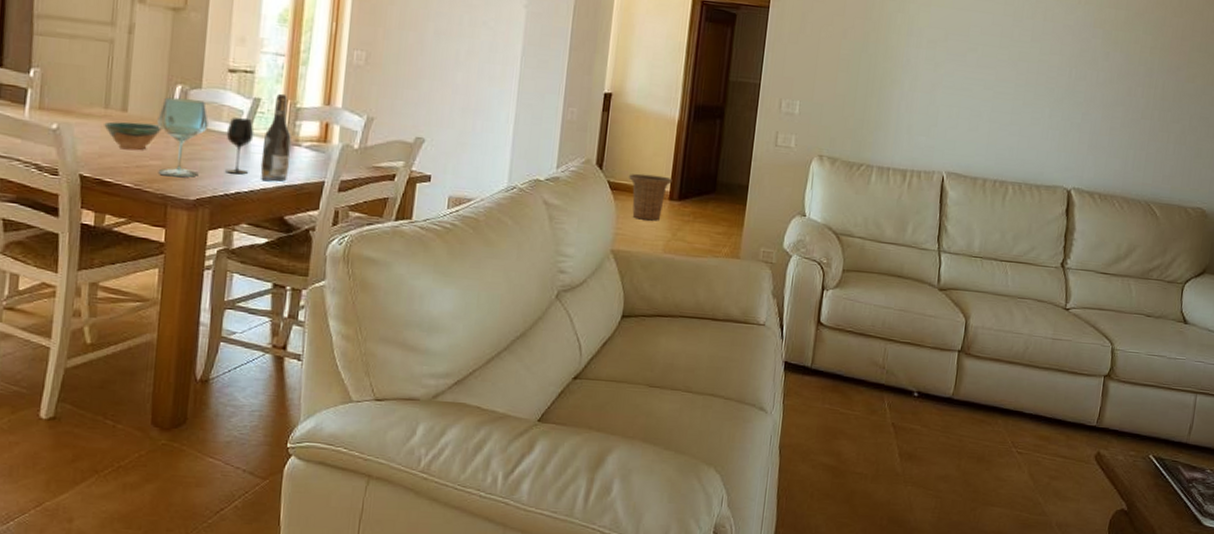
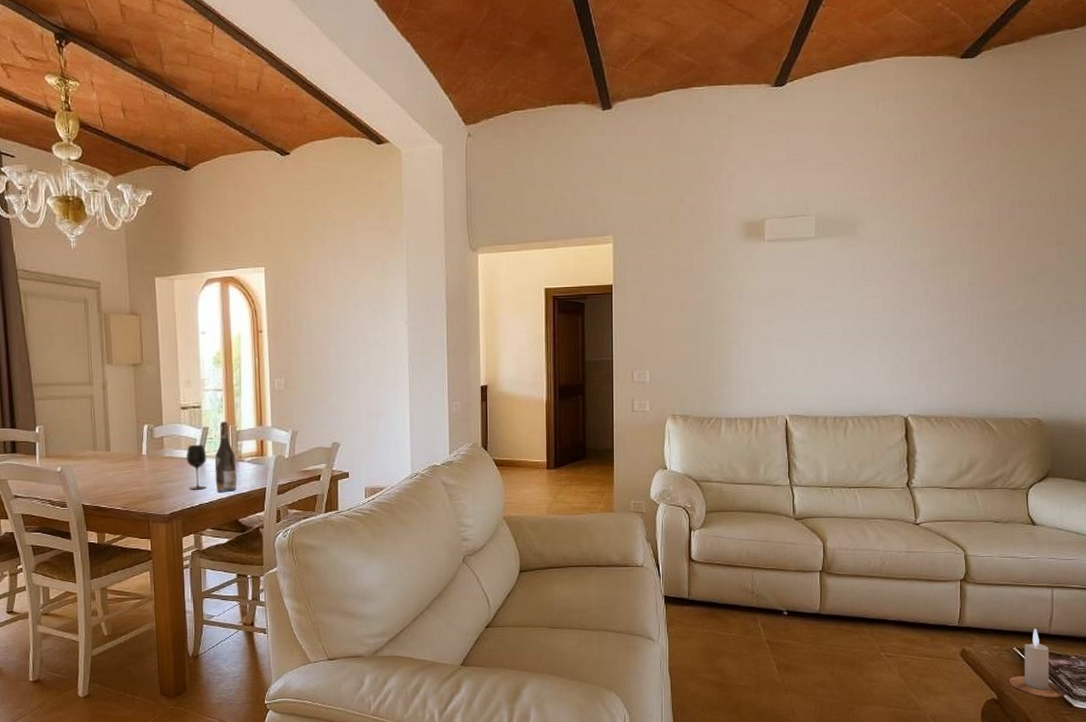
bowl: present [104,121,162,151] -> none [95,458,137,481]
wine glass: present [157,97,208,178] -> none [133,435,171,498]
basket: present [628,173,673,221] -> none [509,449,547,489]
candle: none [1140,436,1197,514] -> present [1008,629,1066,698]

